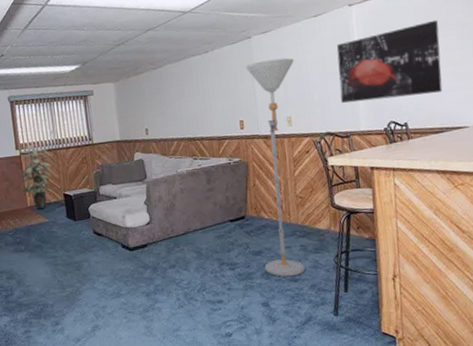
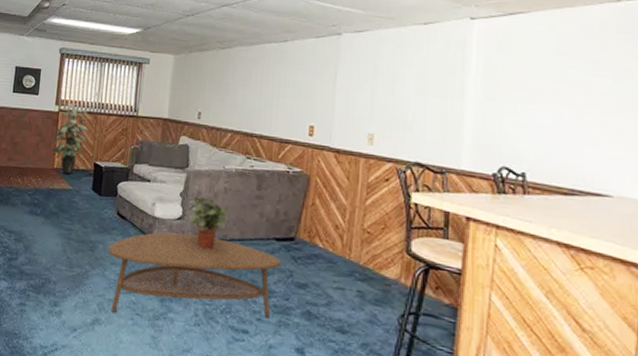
coffee table: none [92,232,239,317] -> present [107,232,282,319]
potted plant: none [153,199,190,244] -> present [188,195,230,250]
floor lamp: present [245,58,305,277] -> none [307,62,389,327]
wall art: present [336,19,443,104] -> none [441,54,587,146]

